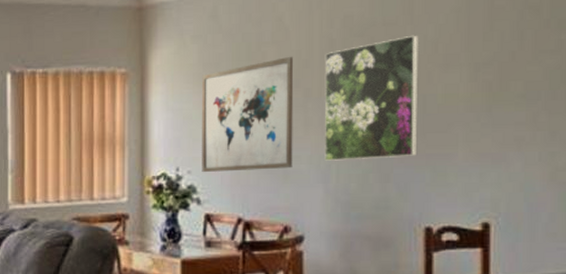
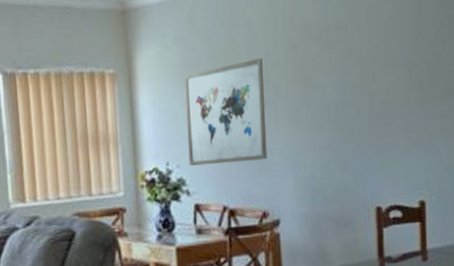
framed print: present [324,35,418,161] -> none [289,39,367,152]

